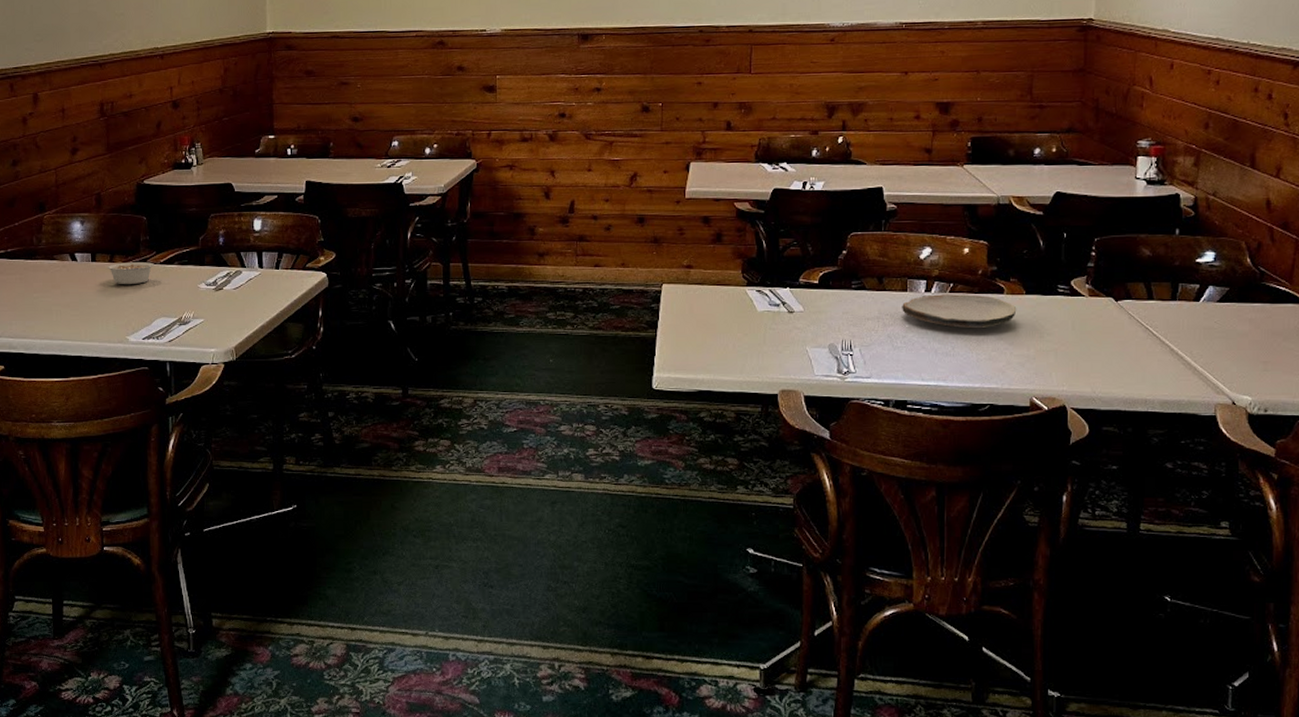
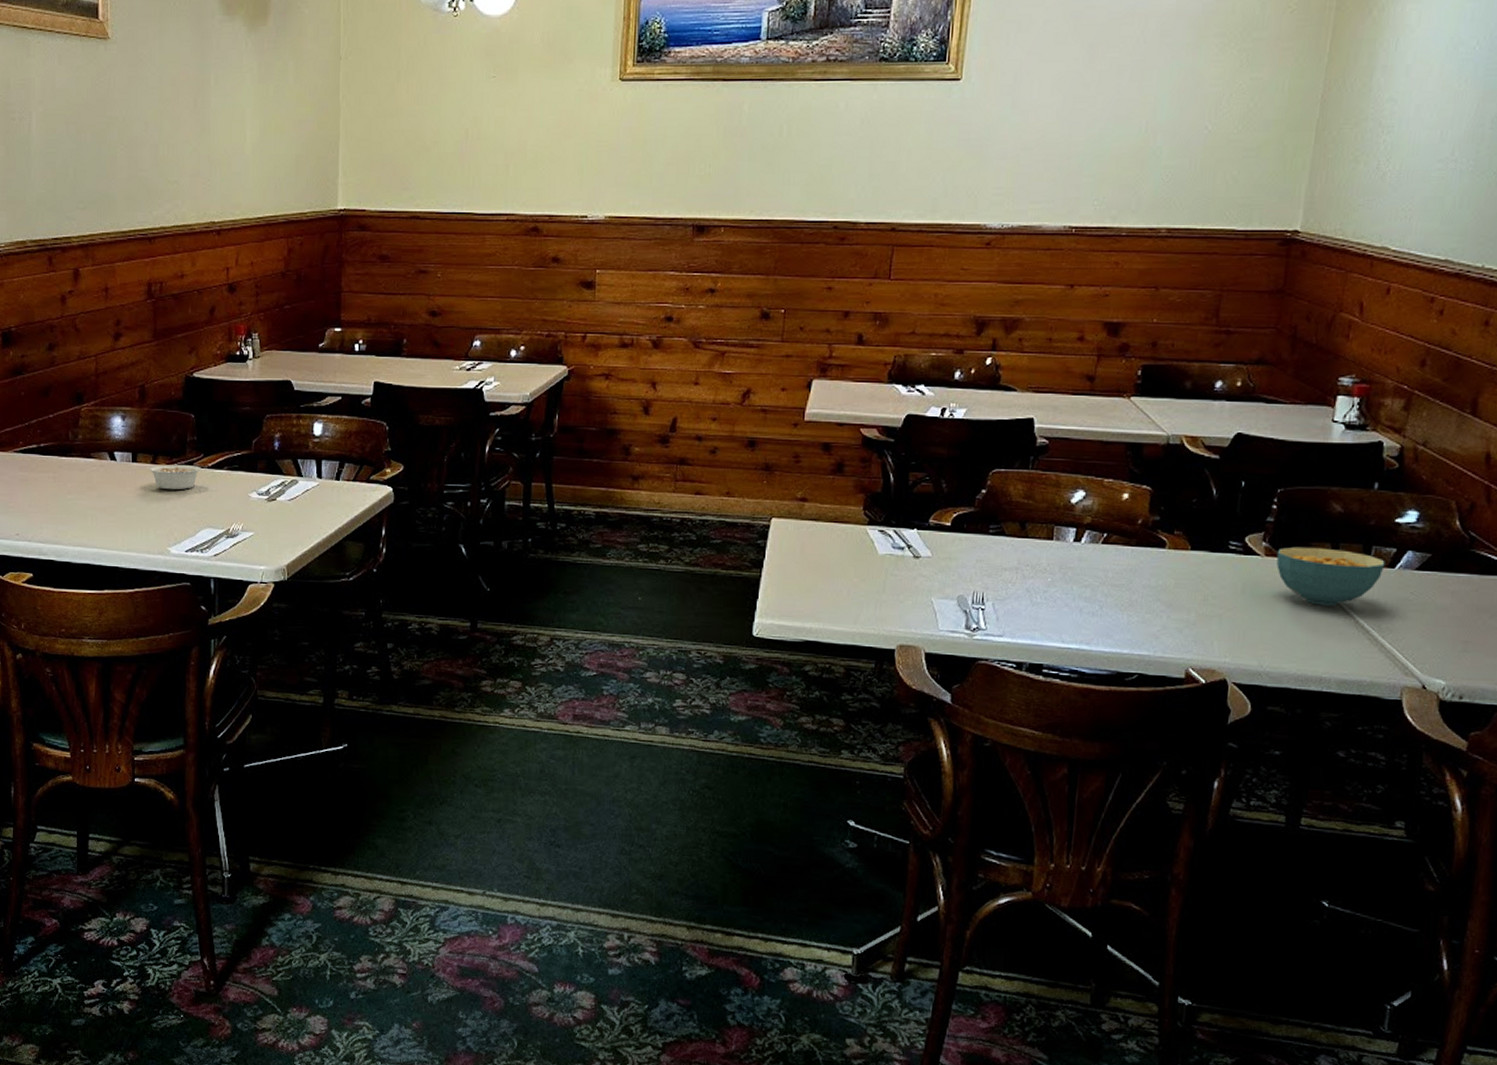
plate: present [902,294,1017,329] -> none [1045,545,1179,587]
cereal bowl: none [1098,287,1191,337] -> present [1276,546,1385,606]

